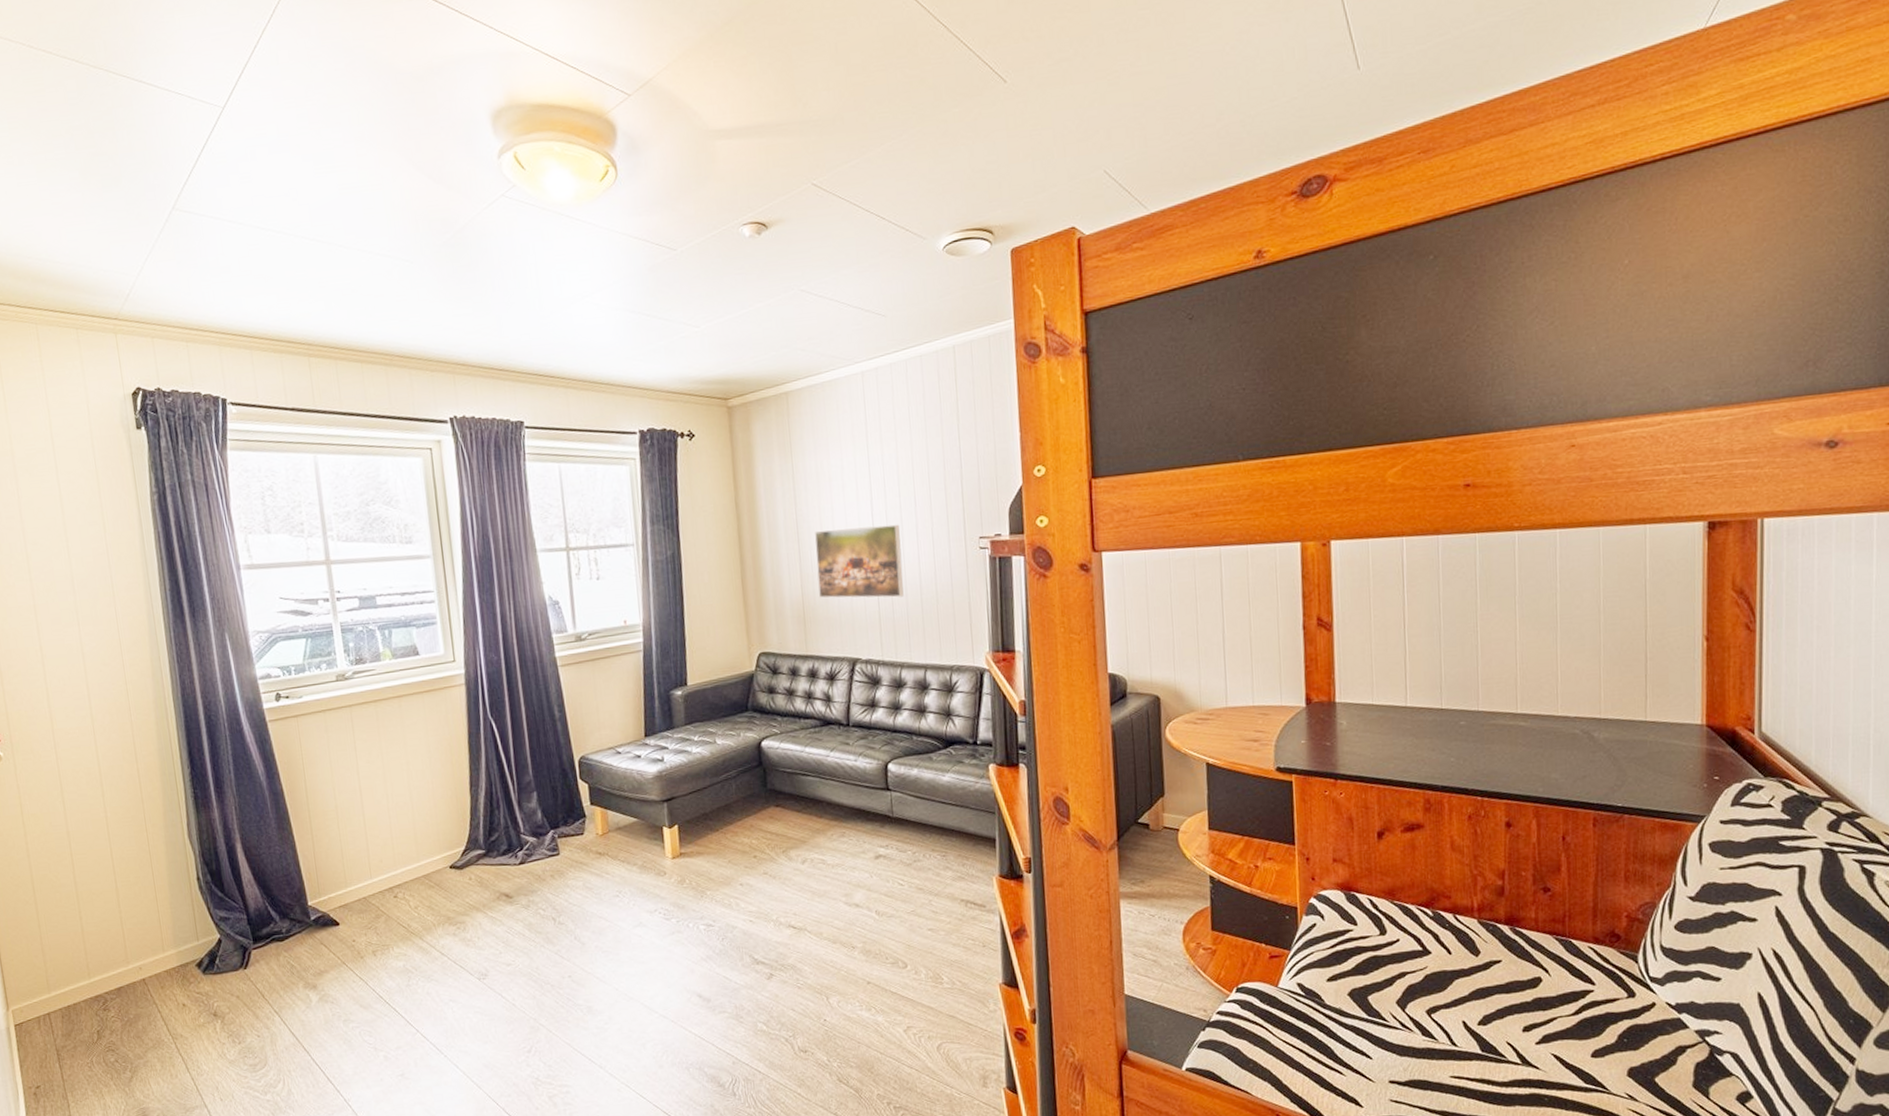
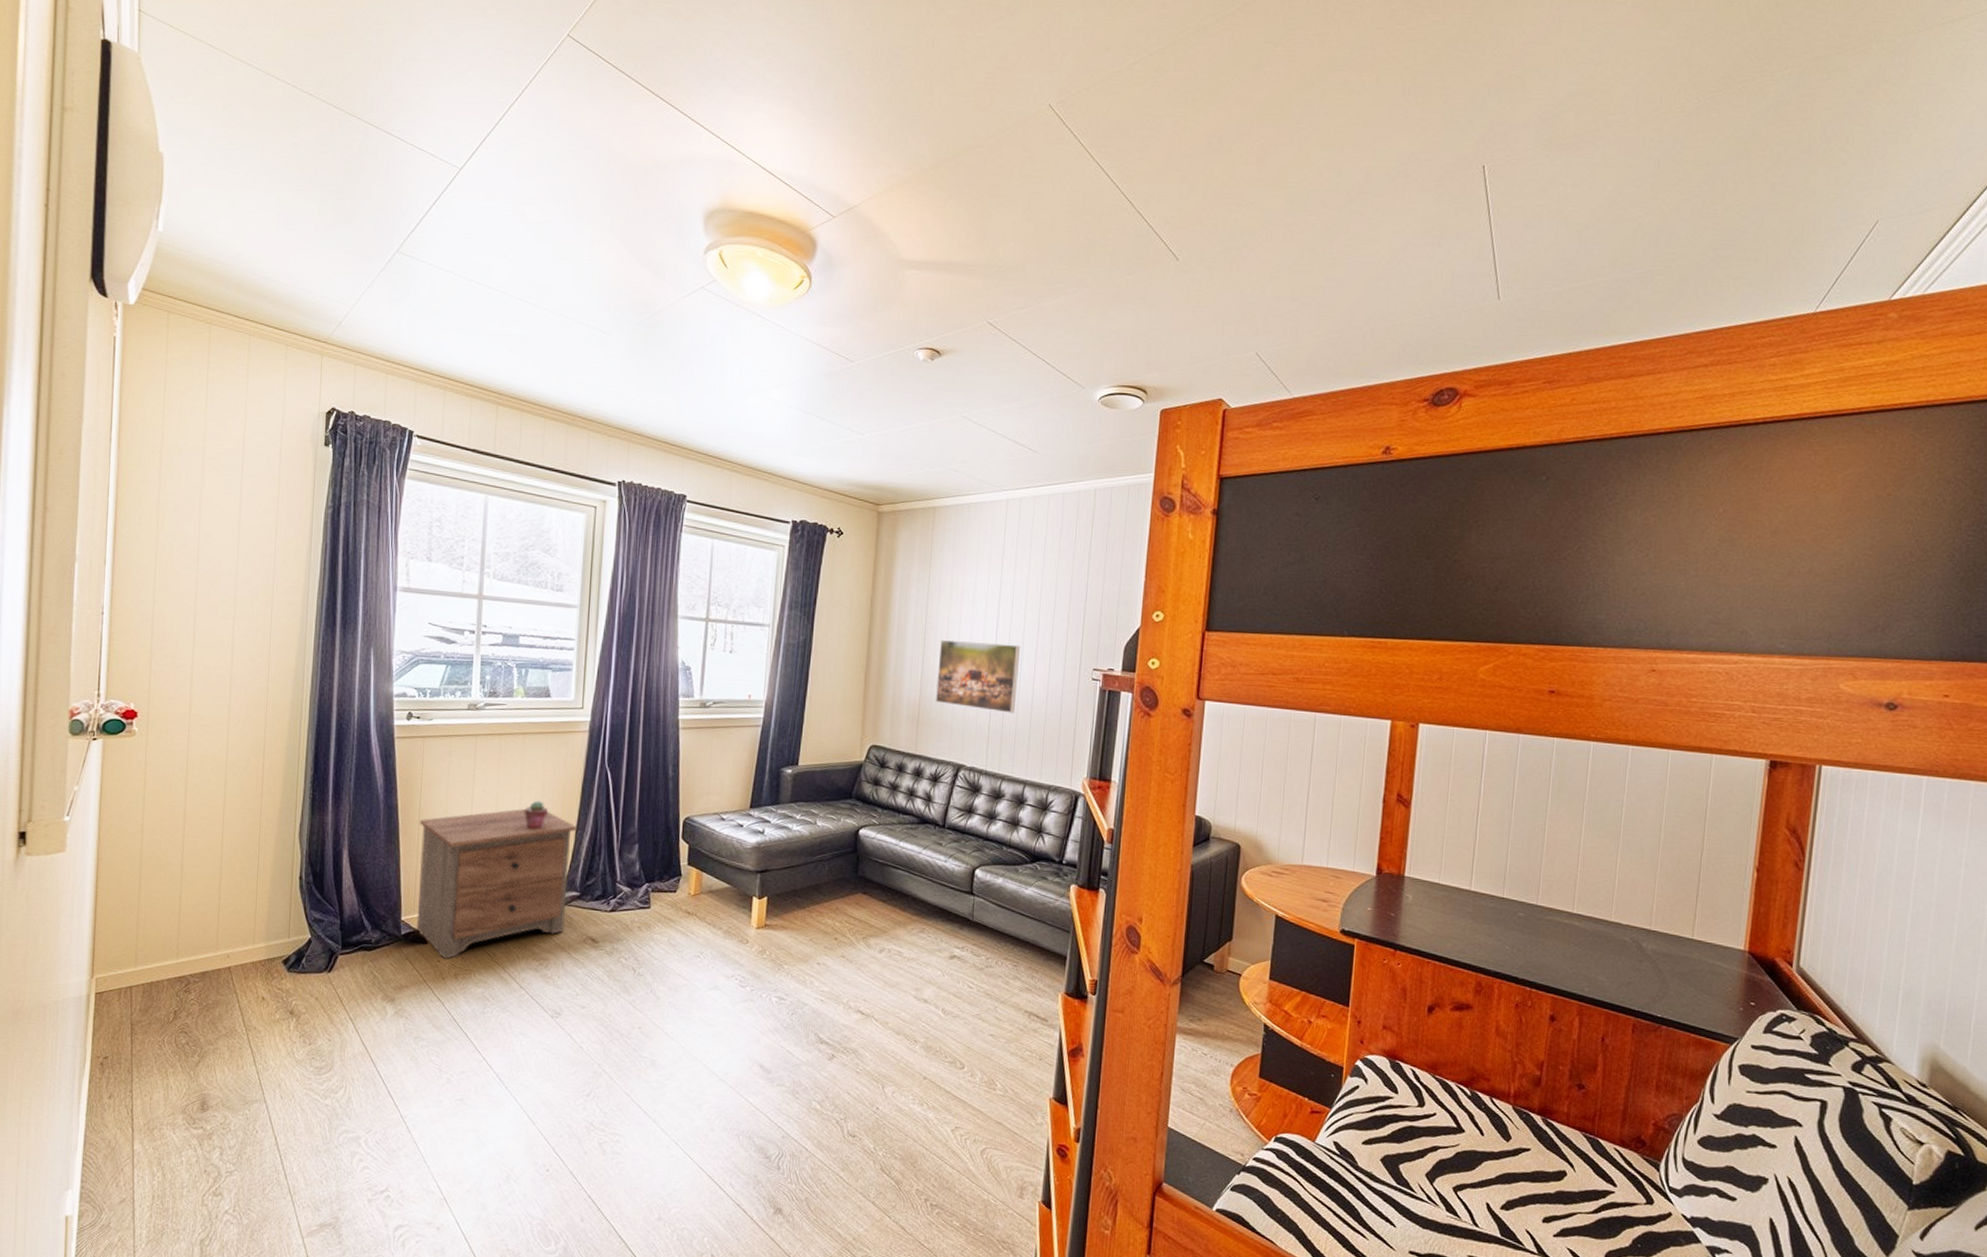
nightstand: none [308,772,476,938] -> present [416,809,577,959]
potted succulent: none [413,762,438,794] -> present [524,800,548,830]

